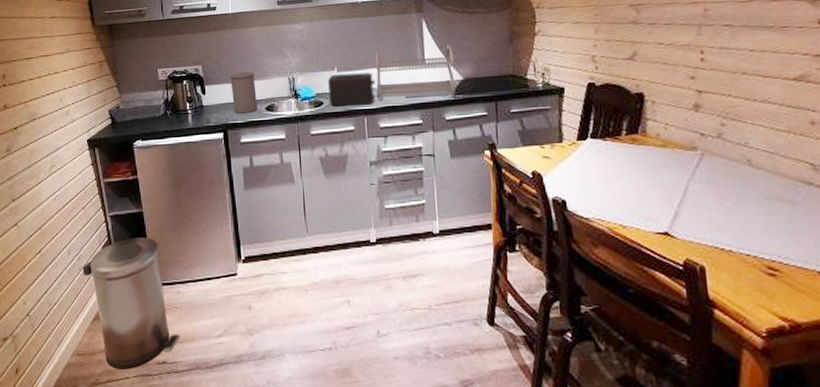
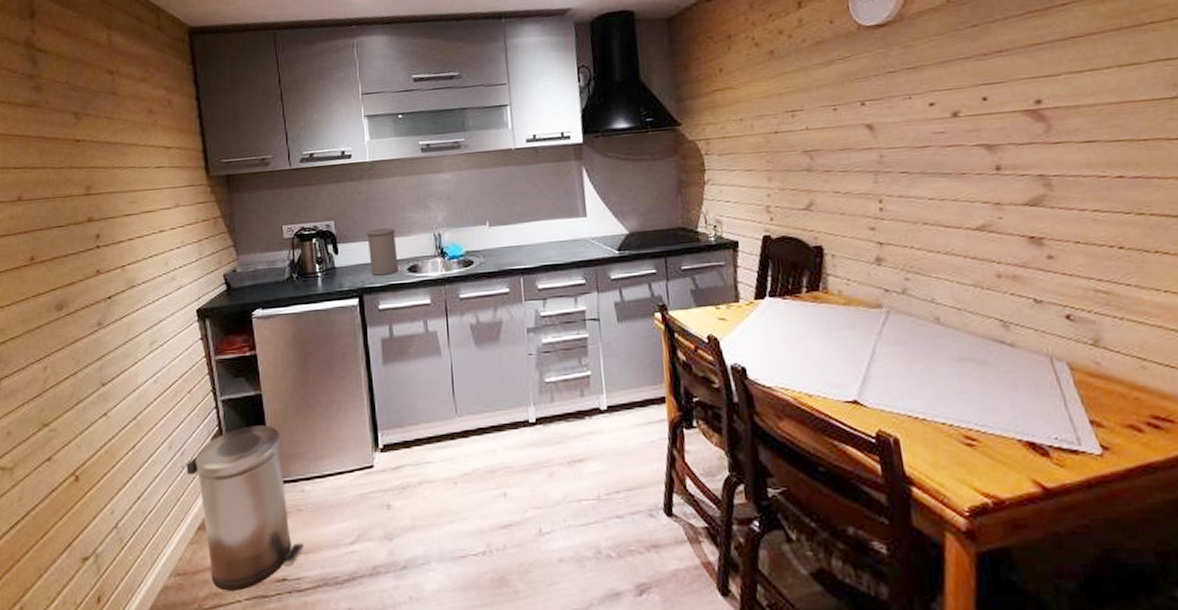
toaster: present [328,72,376,107] -> none [479,227,533,266]
dish rack: present [374,45,456,101] -> none [531,195,621,259]

